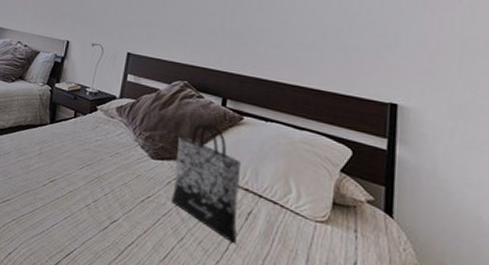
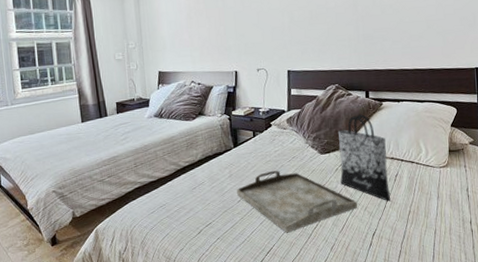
serving tray: none [44,161,190,240] -> present [237,170,358,233]

